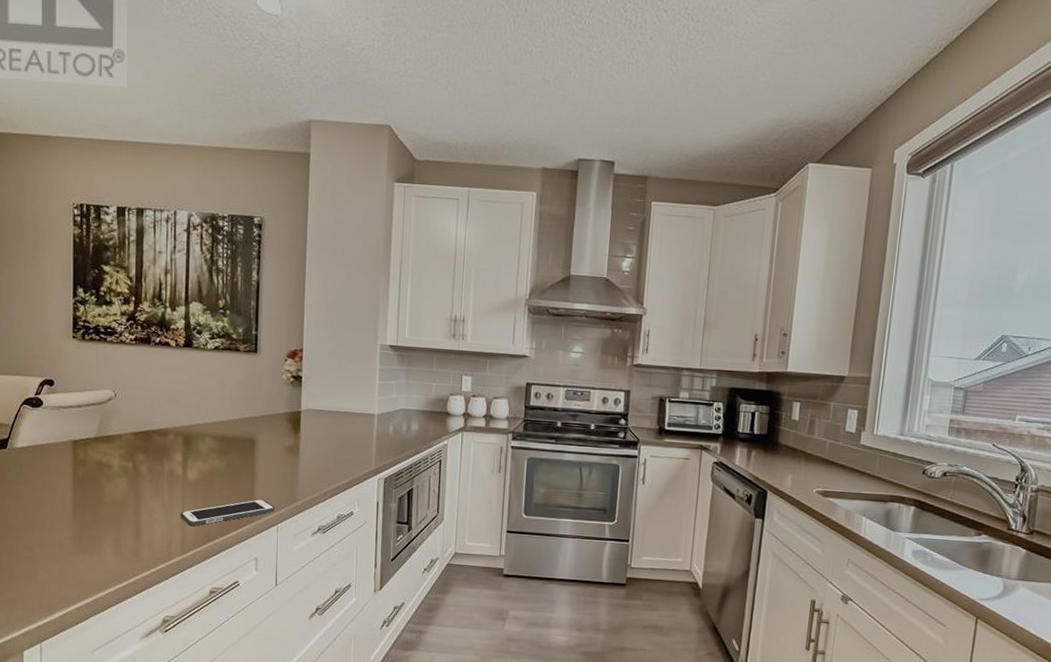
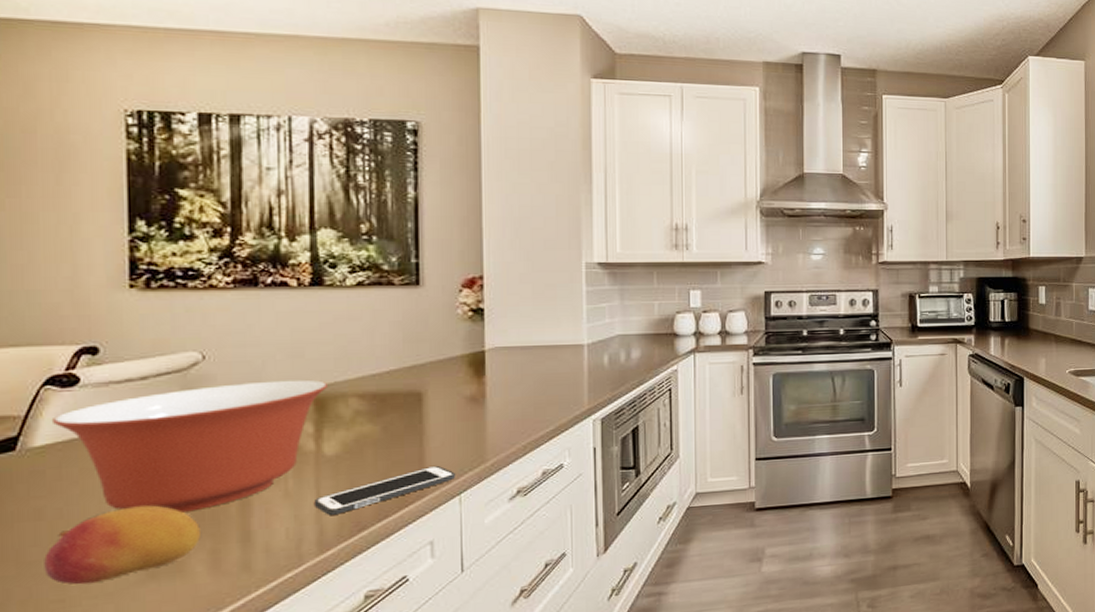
fruit: none [21,499,110,550] -> present [44,505,200,585]
mixing bowl: none [26,417,192,508] -> present [51,379,327,513]

